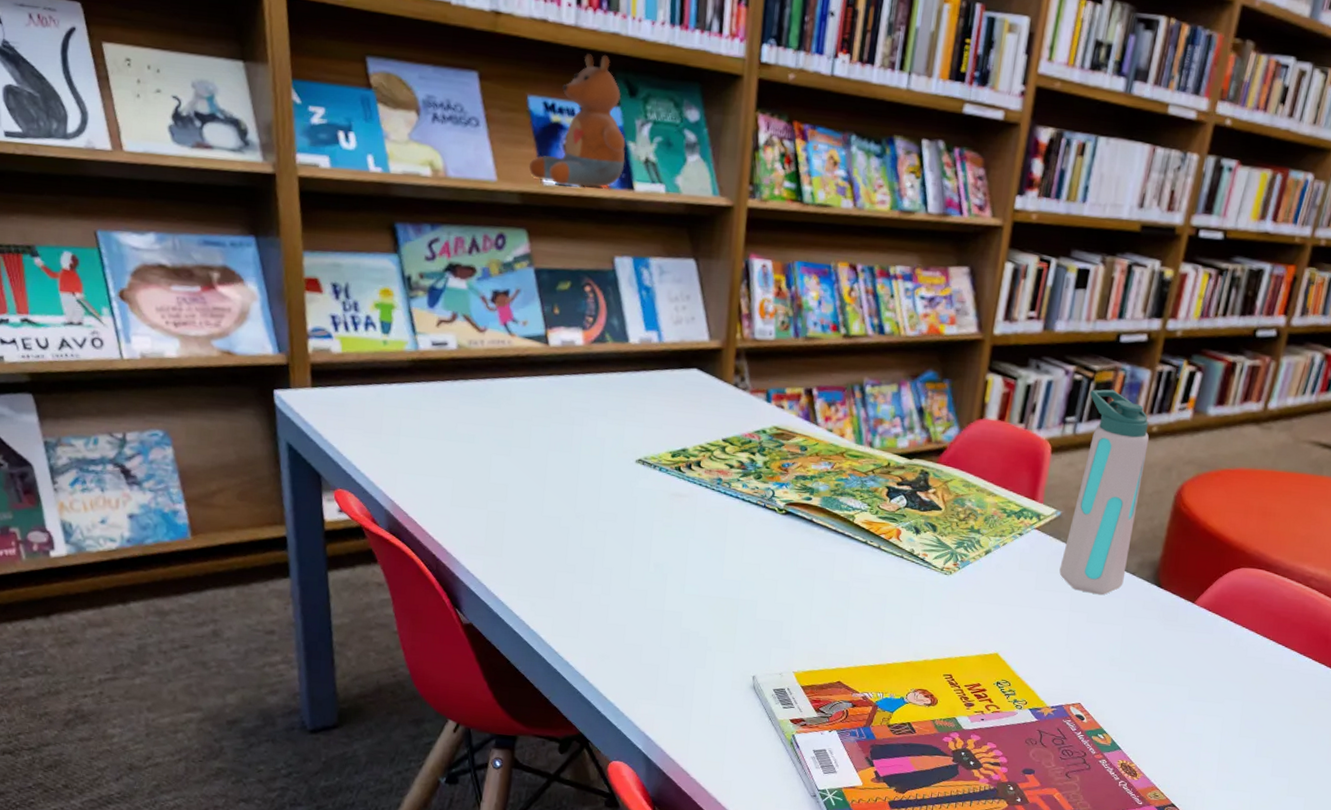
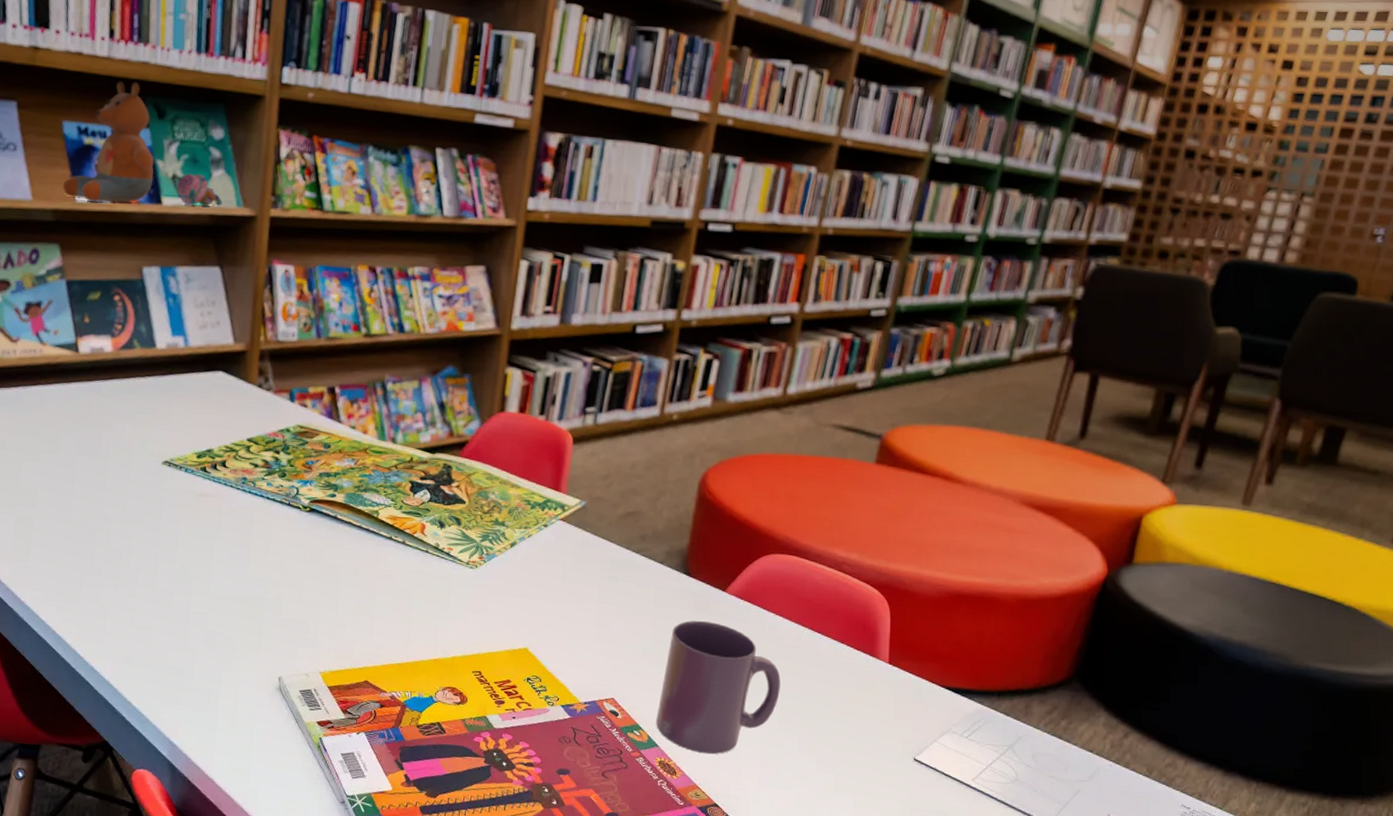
toy: none [649,158,698,195] -> present [176,173,223,207]
water bottle: present [1059,389,1150,596] -> none [586,379,671,586]
cup: none [1120,630,1243,758] -> present [656,620,781,754]

